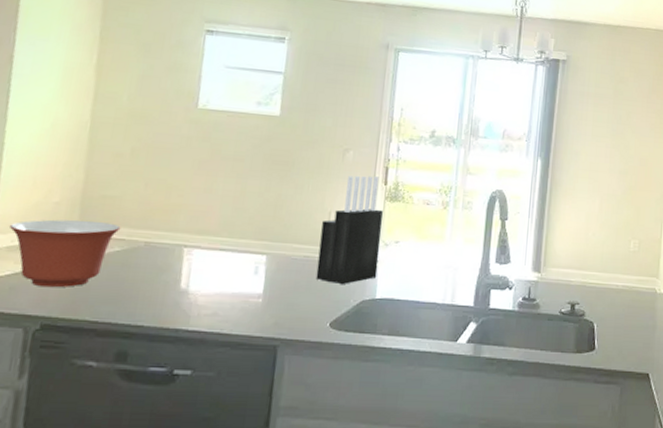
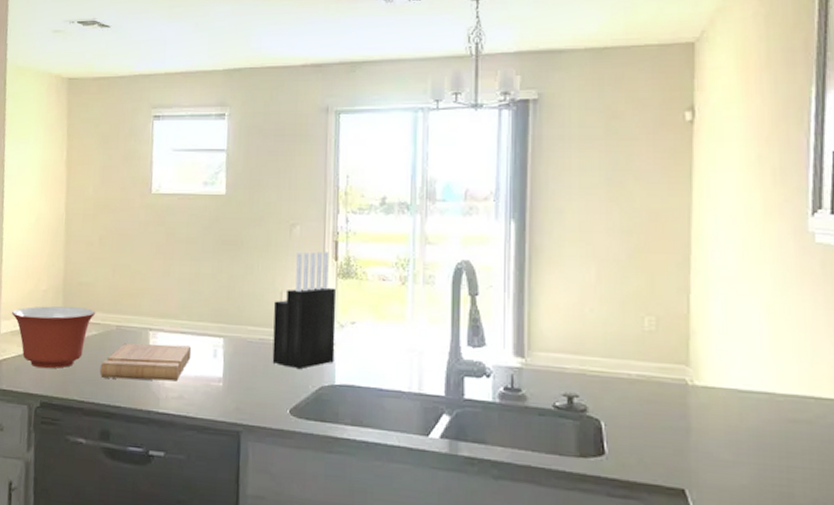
cutting board: none [120,260,231,299] -> present [99,343,192,382]

